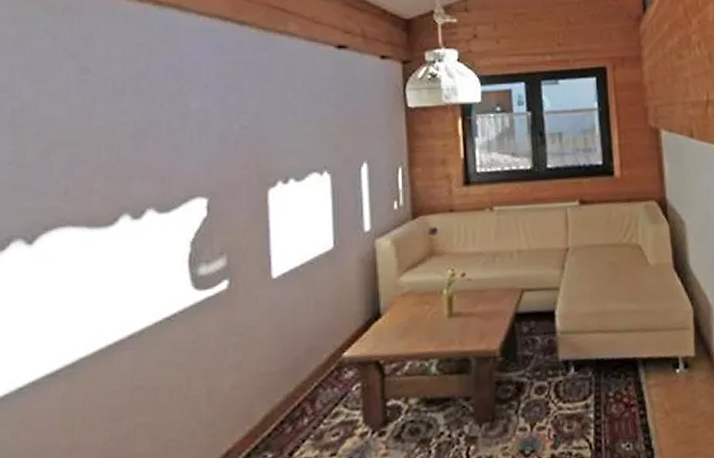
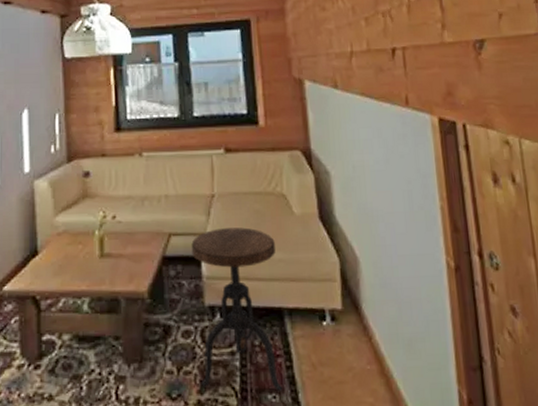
side table: none [545,280,637,441] -> present [191,227,283,391]

